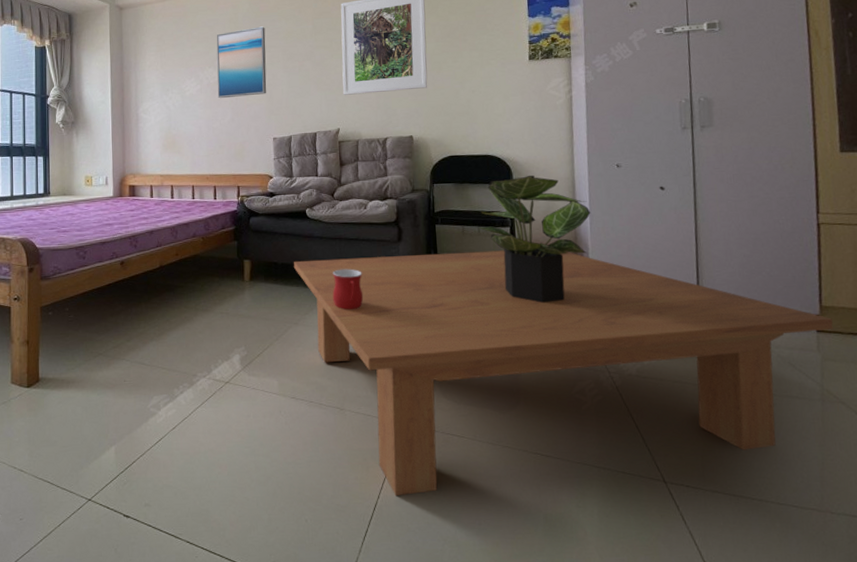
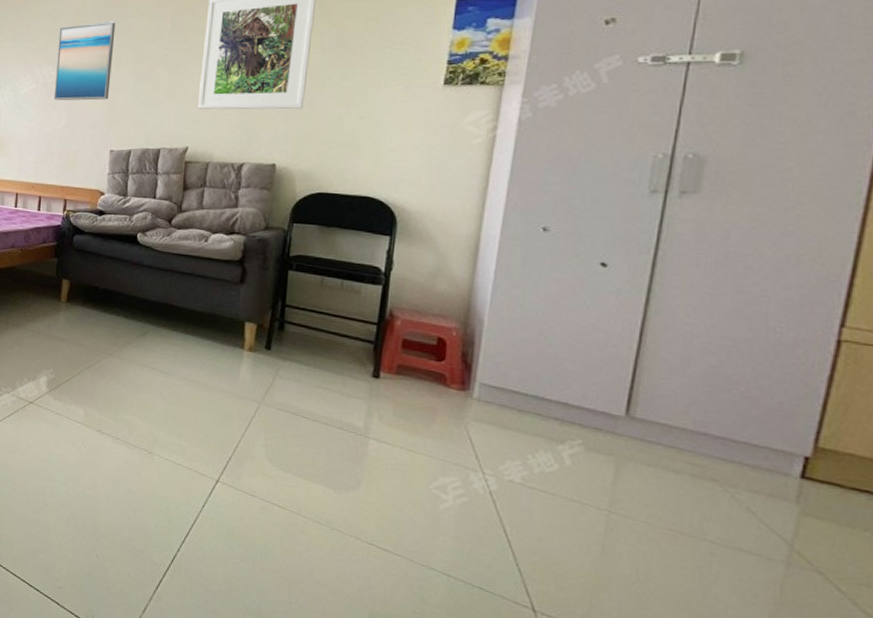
coffee table: present [294,250,833,497] -> none [116,289,830,603]
mug: present [332,269,364,310] -> none [155,304,193,351]
potted plant: present [476,175,591,303] -> none [339,226,495,381]

